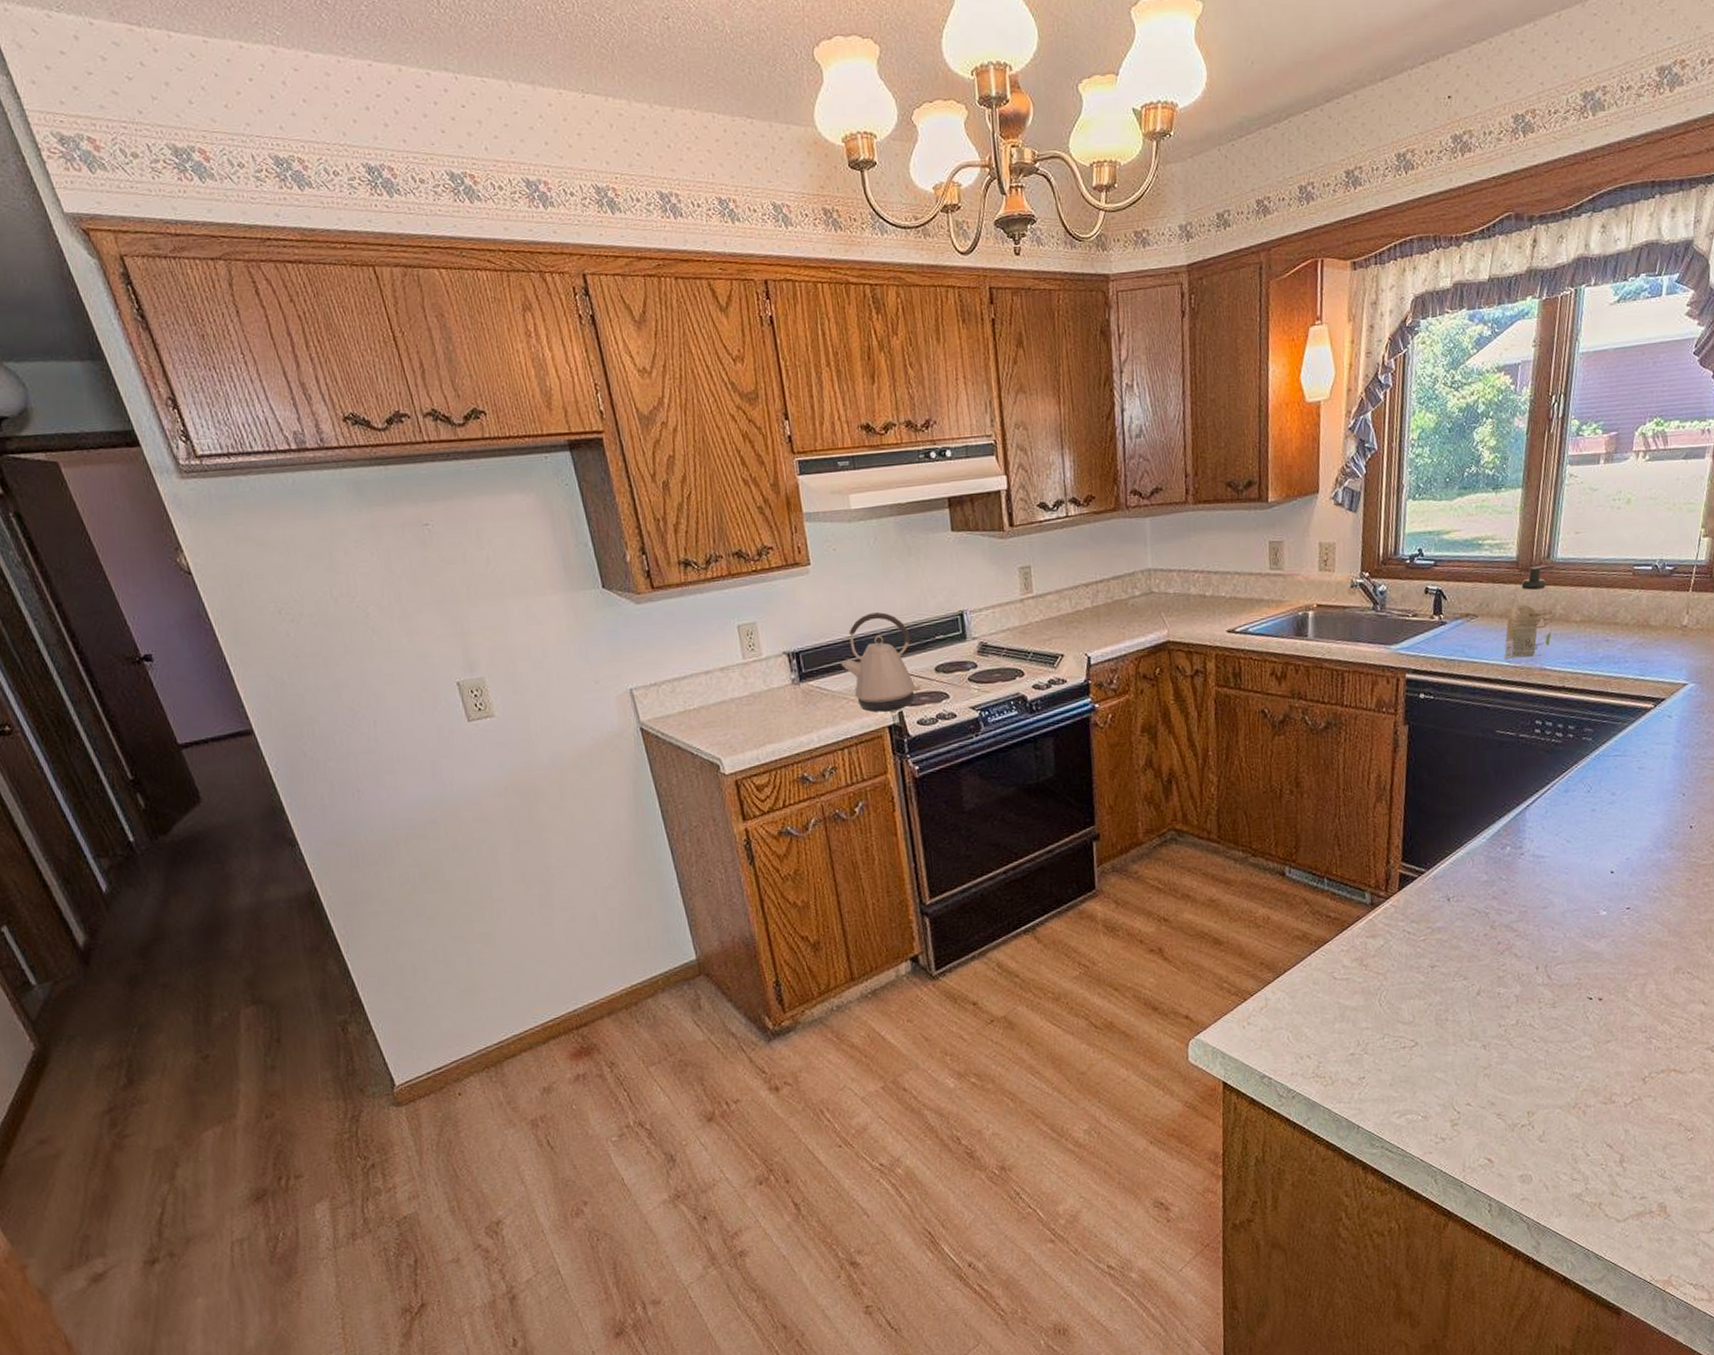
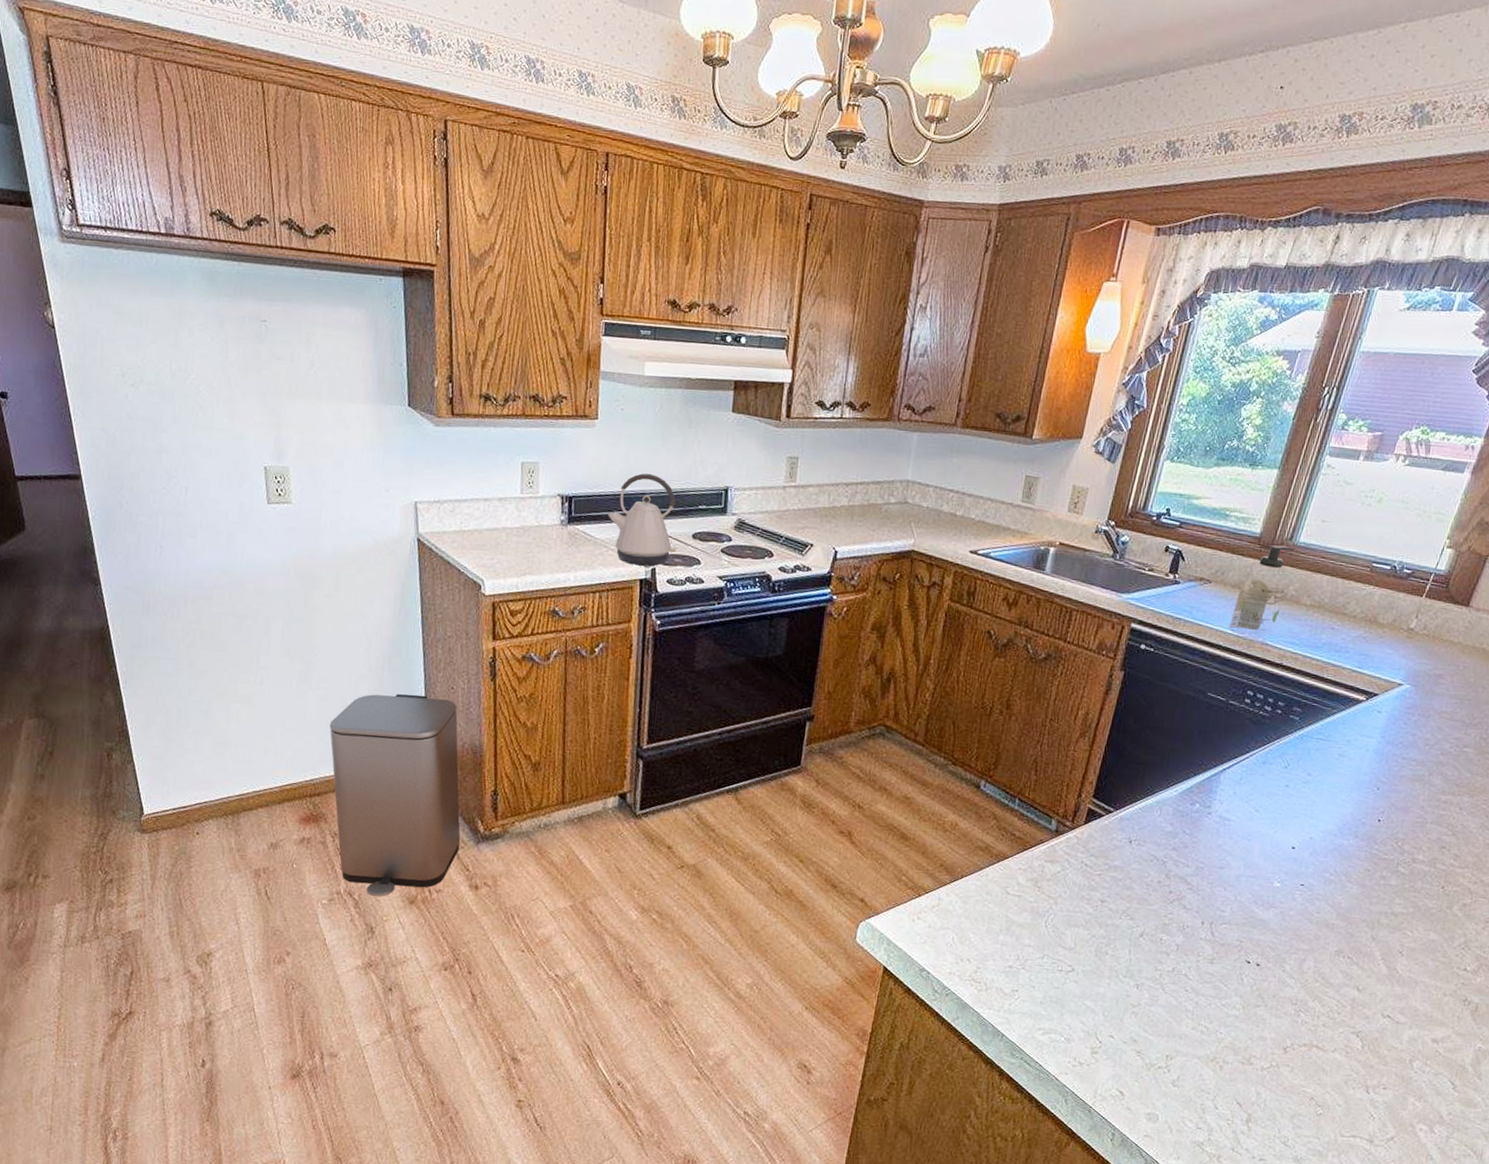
pedal bin: none [582,894,750,1122] -> present [329,693,461,897]

